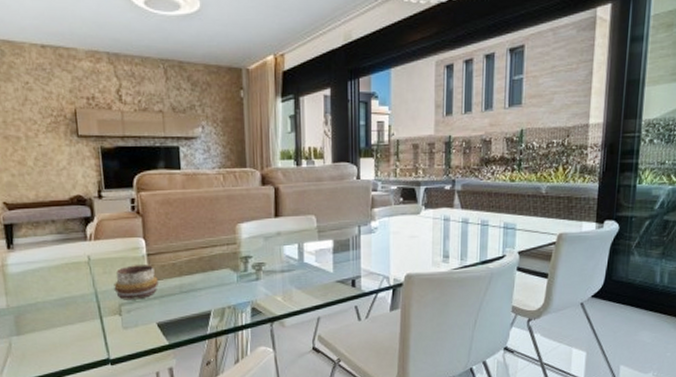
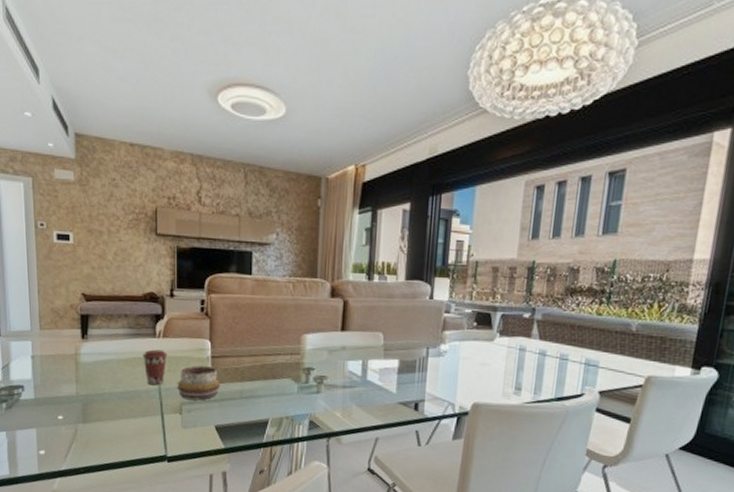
coffee cup: none [75,253,101,290] -> present [143,349,168,386]

